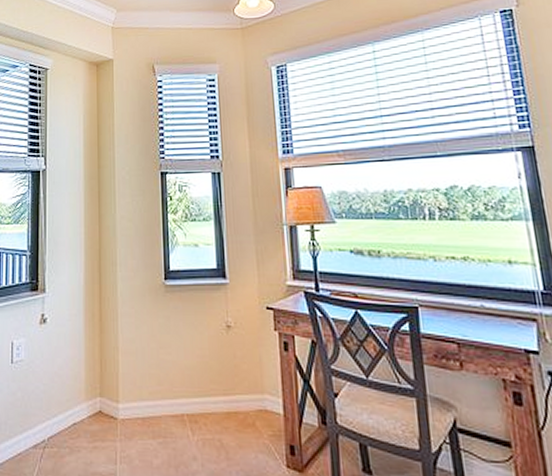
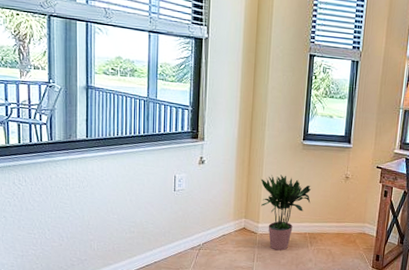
potted plant: none [116,330,184,445] -> present [260,175,311,251]

